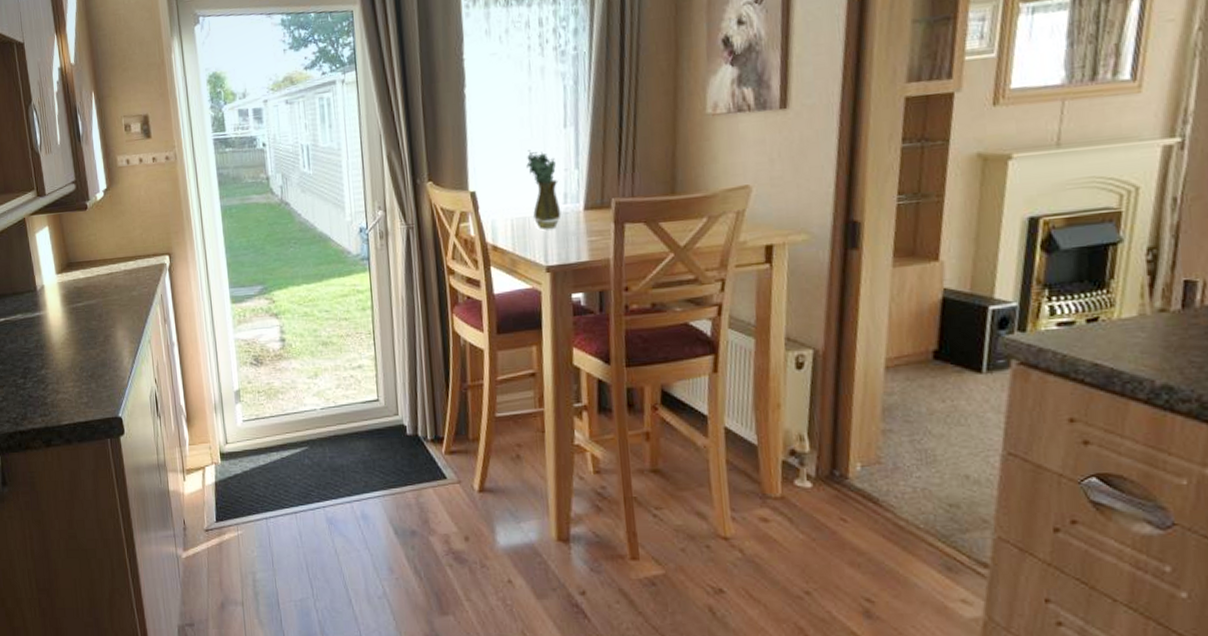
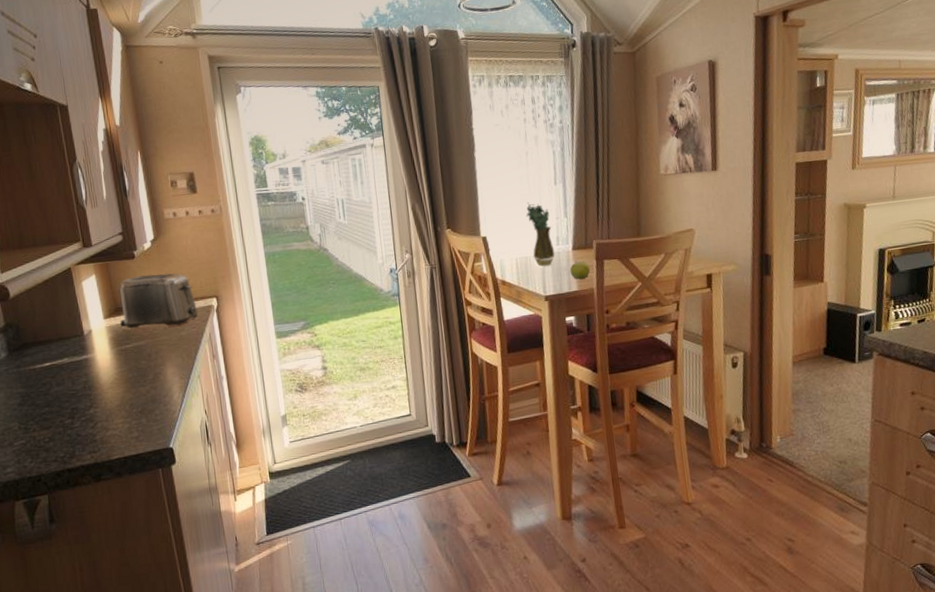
toaster: none [71,226,151,286] -> present [119,272,199,329]
fruit: none [579,223,607,248] -> present [569,261,591,280]

